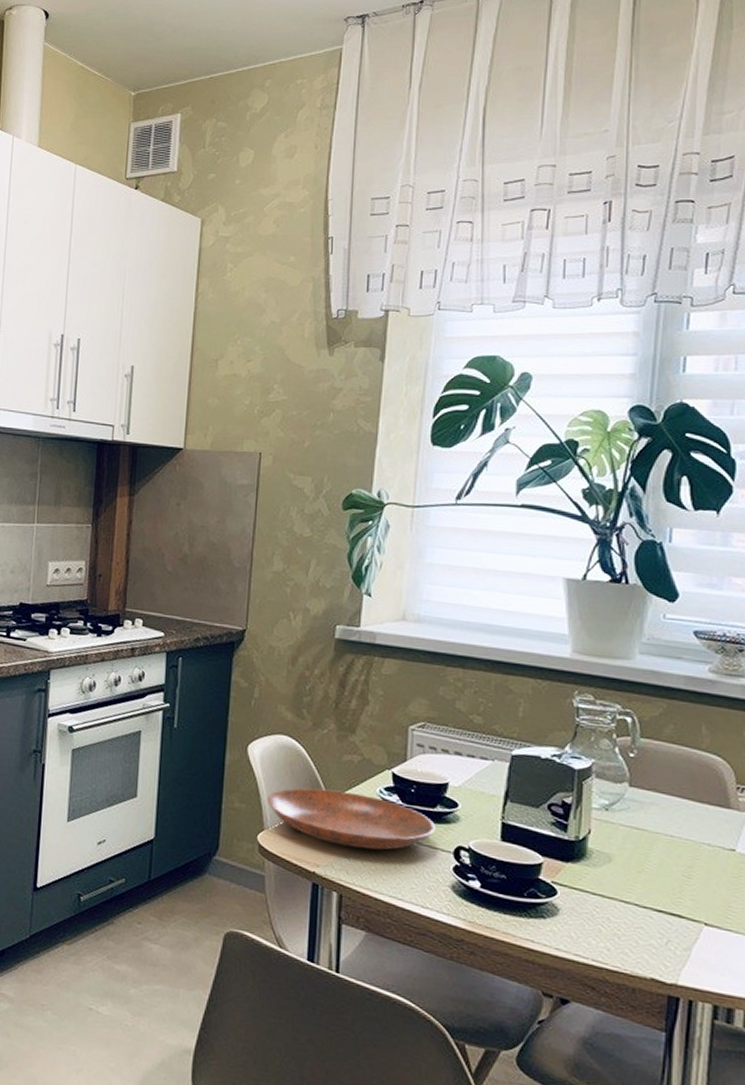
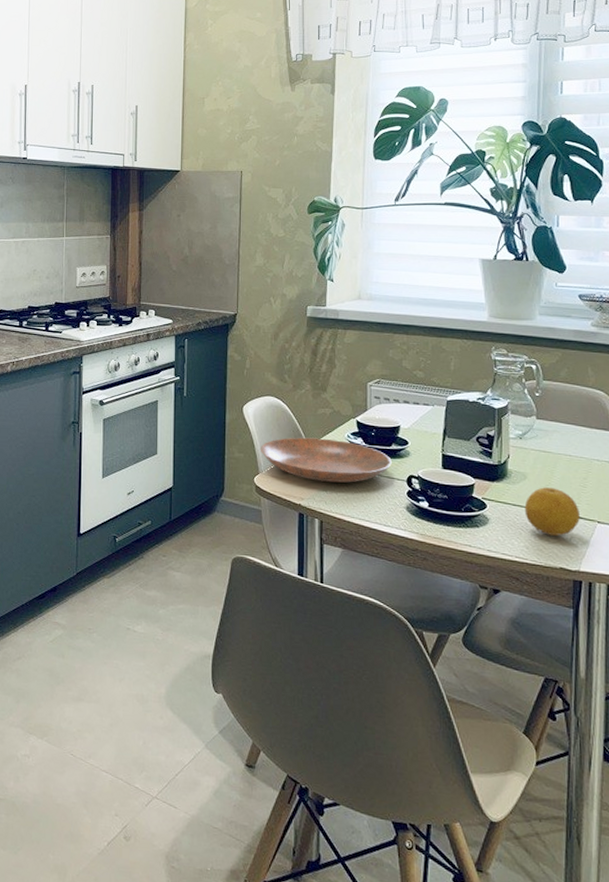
fruit: none [607,874,681,938] -> present [524,487,580,536]

